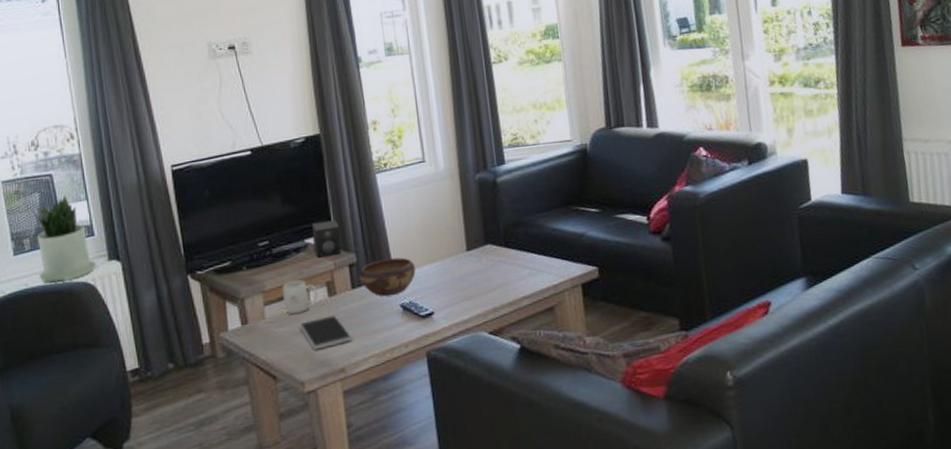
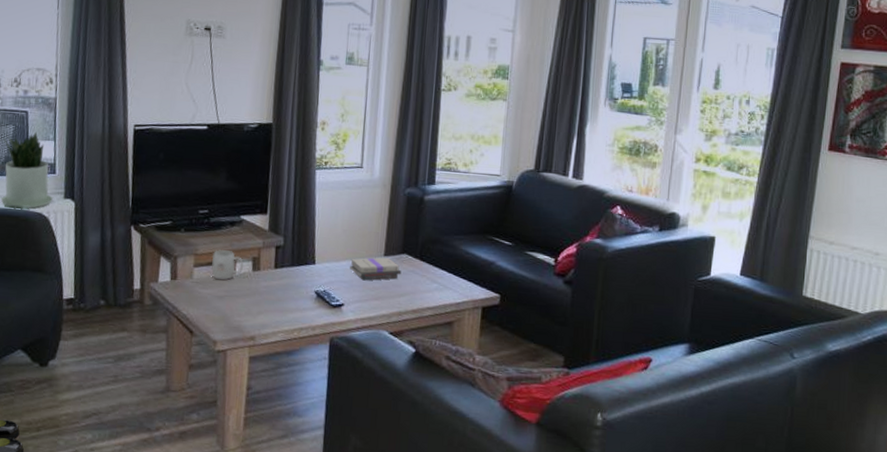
tablet: present [299,315,352,350] -> none [221,288,267,316]
speaker: present [311,220,341,258] -> none [247,202,275,235]
decorative bowl: present [359,257,416,297] -> none [283,247,335,282]
books: none [432,251,489,282] -> present [350,257,402,281]

